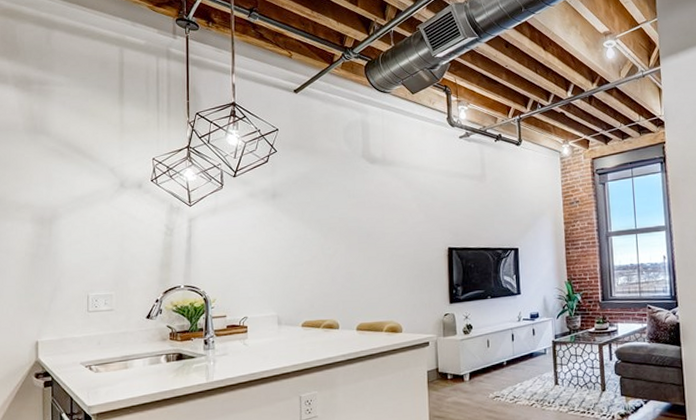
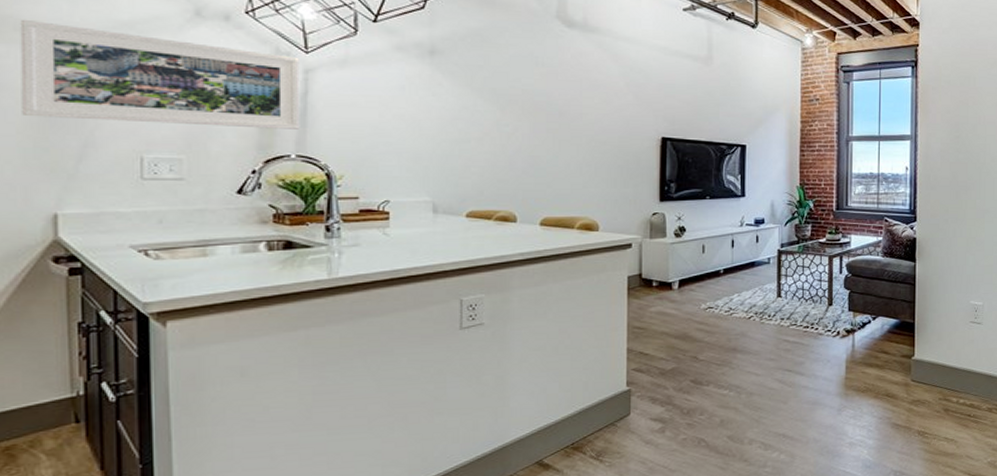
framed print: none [19,202,187,272] -> present [20,19,300,129]

